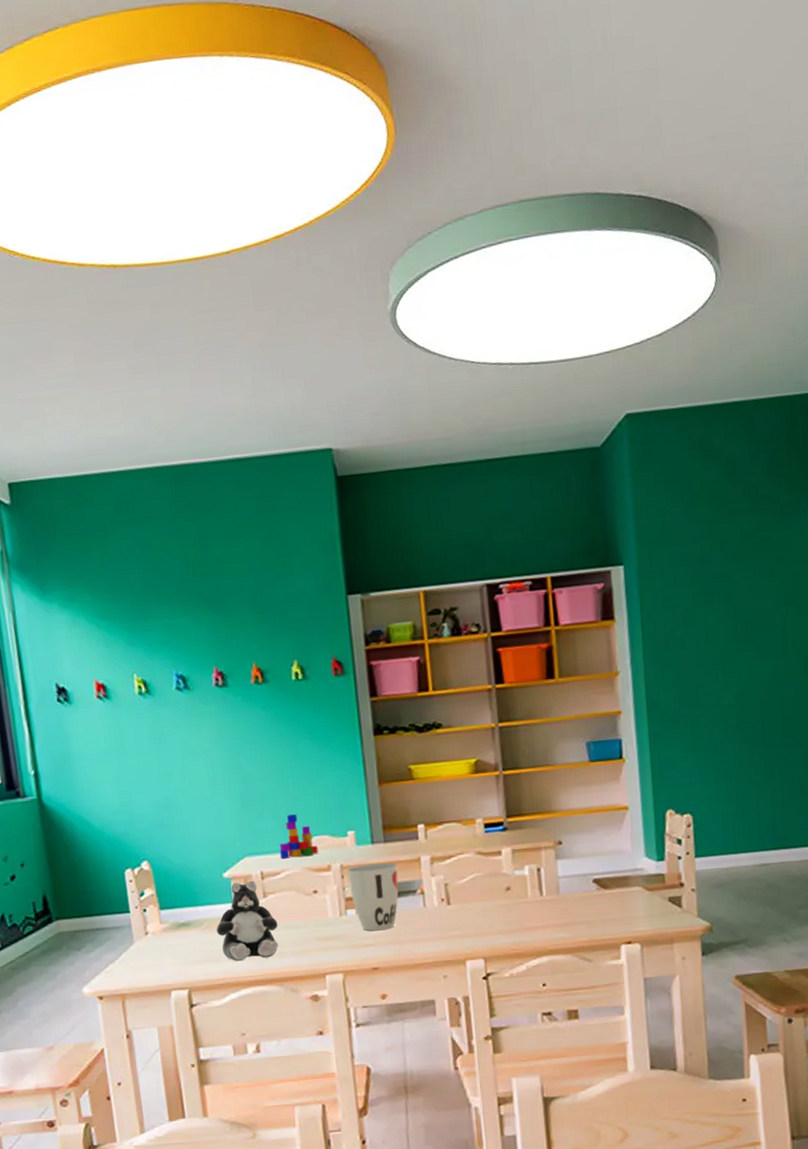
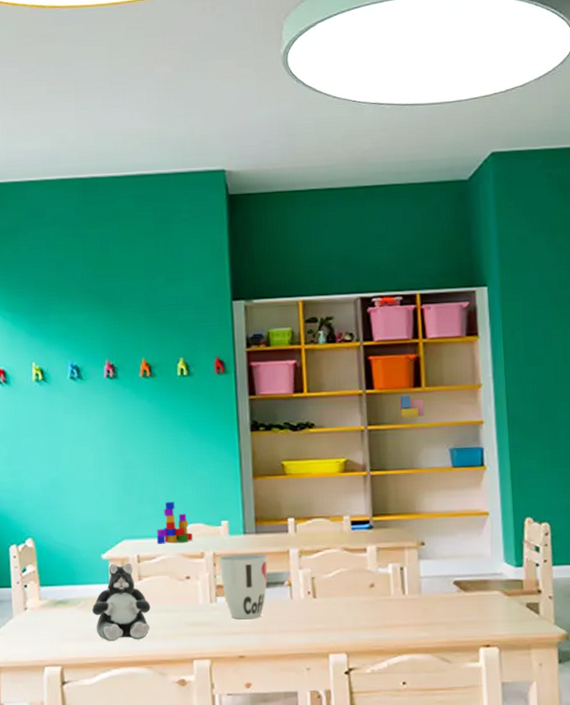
toy blocks: none [531,688,559,713] -> present [399,395,424,418]

